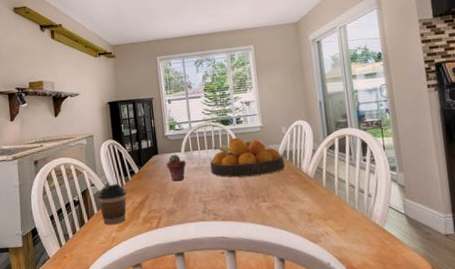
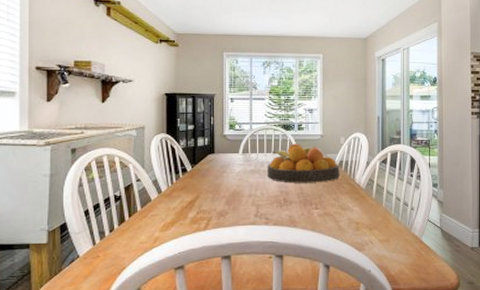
coffee cup: present [97,183,127,225] -> none [143,180,175,224]
potted succulent: present [166,154,186,182] -> none [222,154,243,183]

